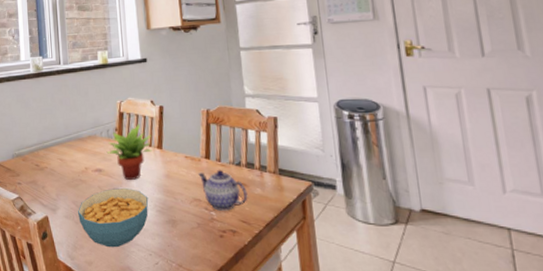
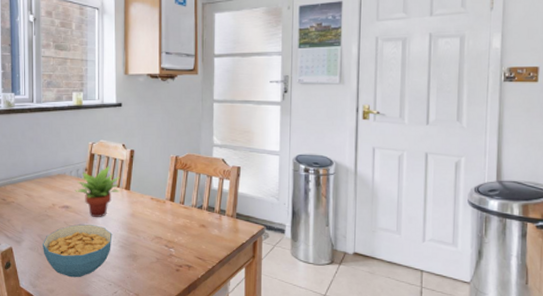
teapot: present [198,169,248,211] -> none [162,211,206,248]

